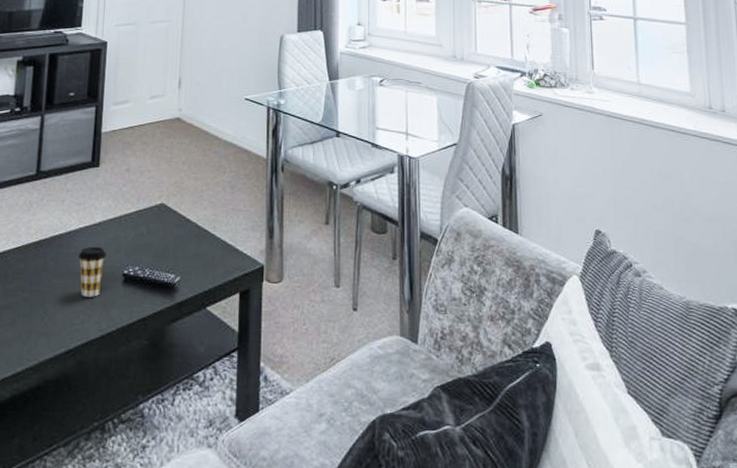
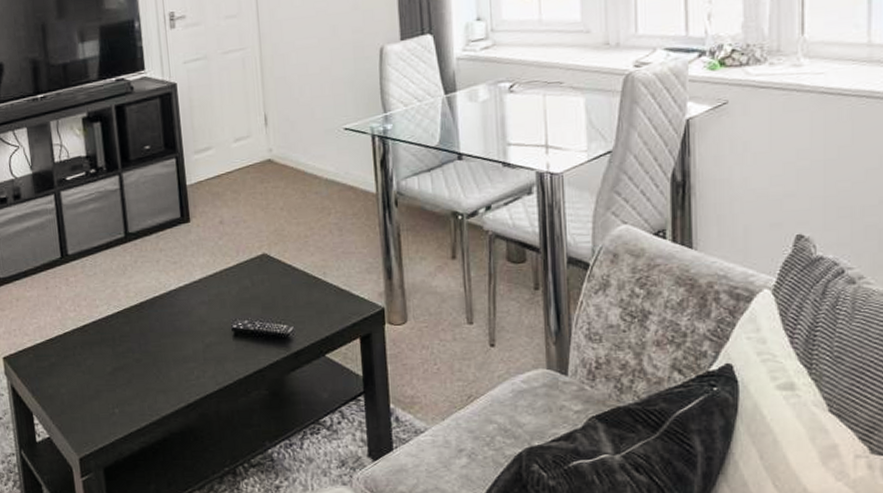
coffee cup: present [79,246,106,297] -> none [183,303,212,354]

